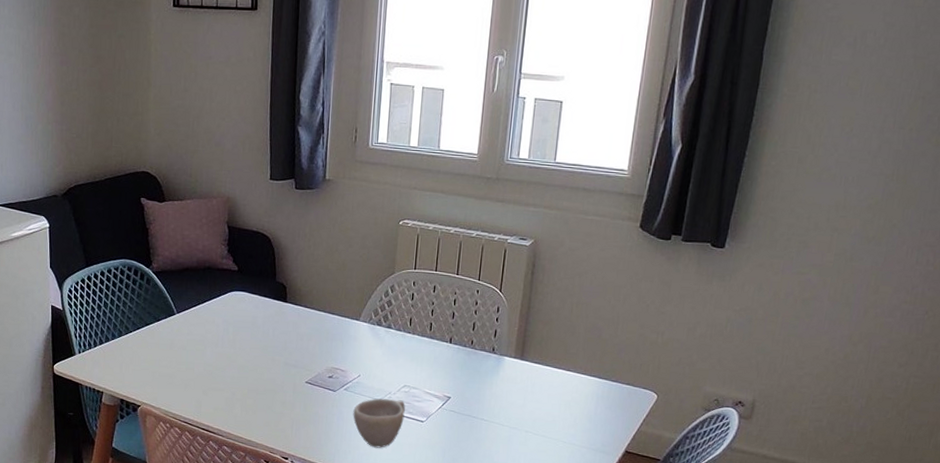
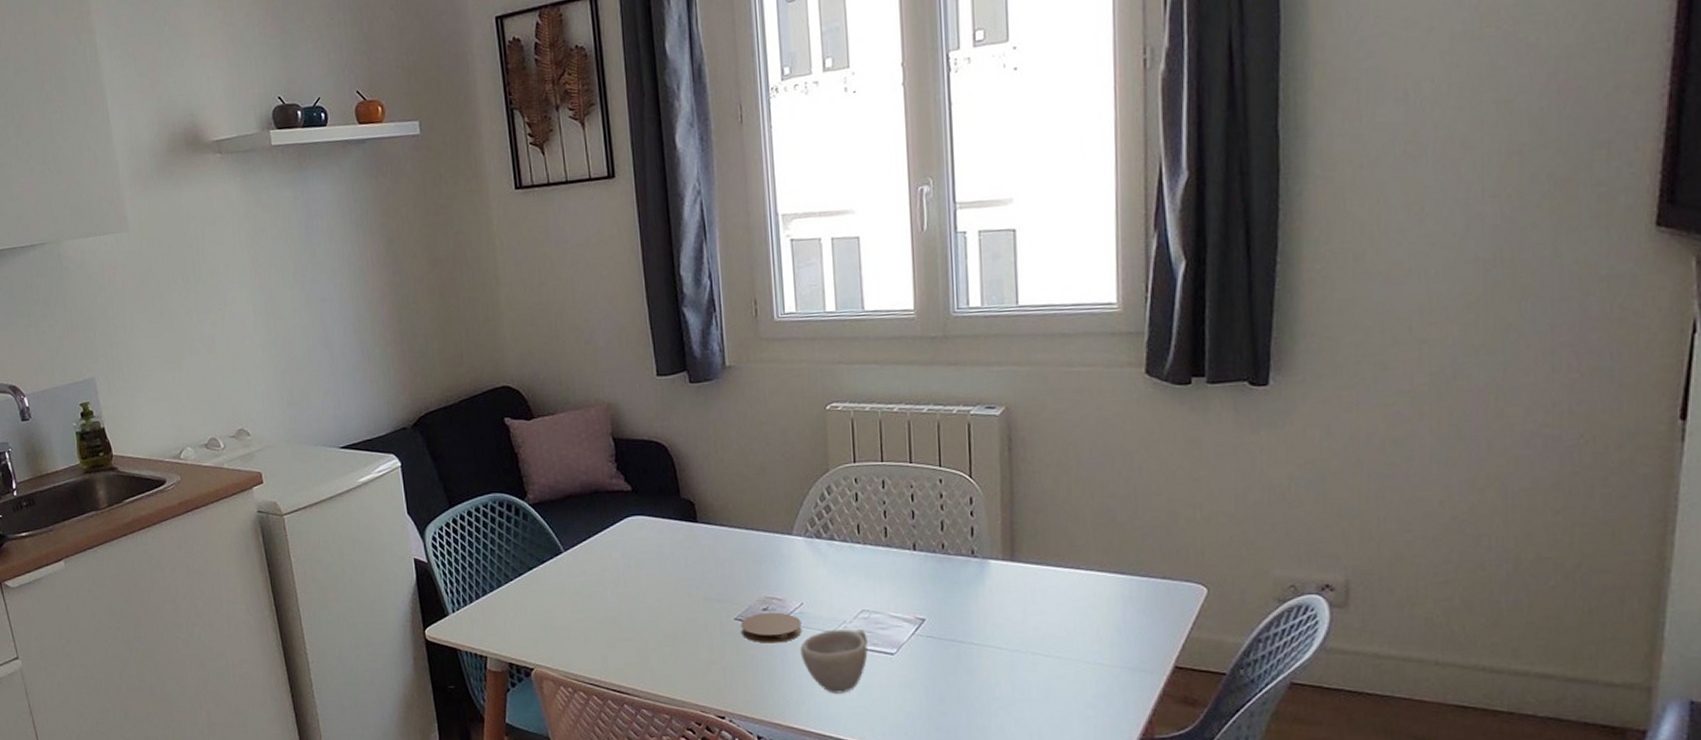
coaster: none [310,379,357,405] -> present [741,612,802,643]

